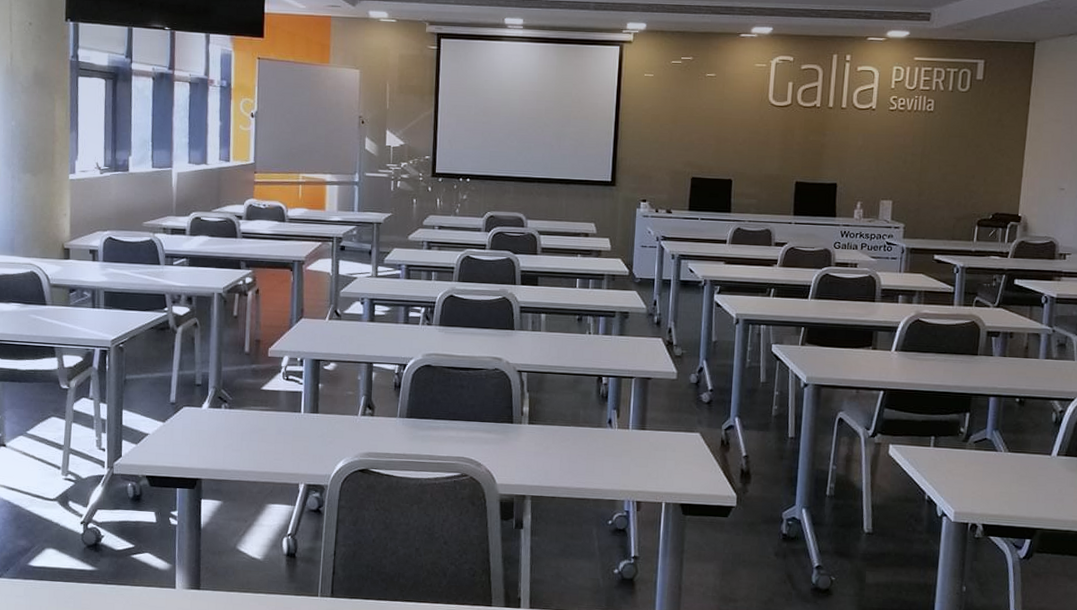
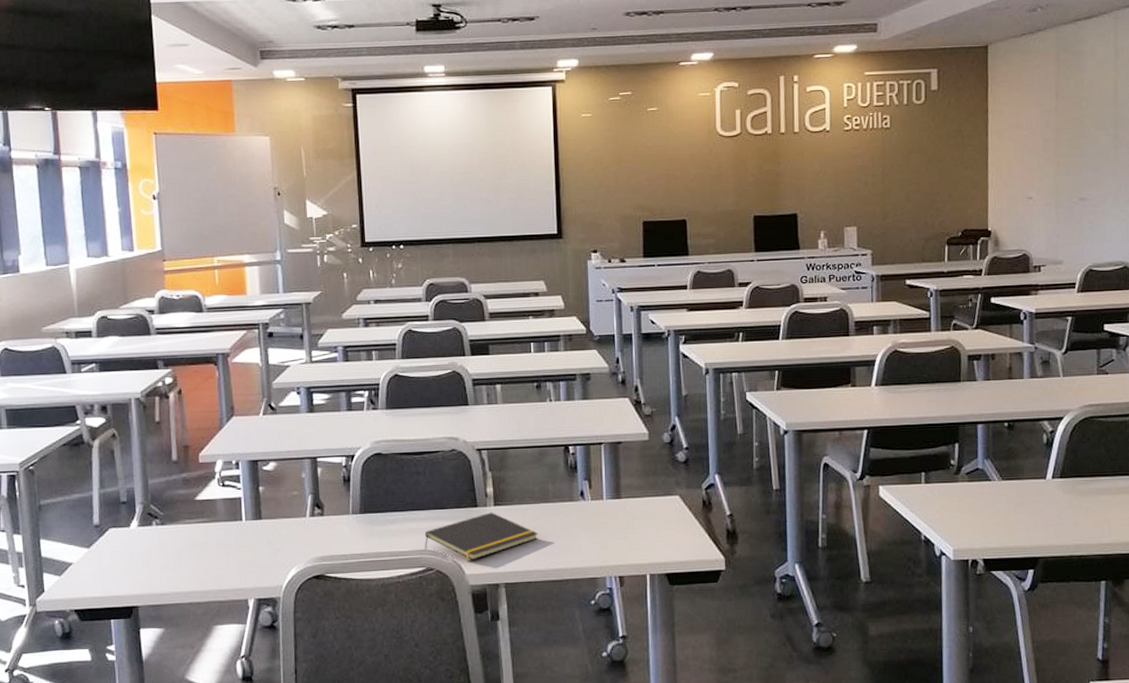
notepad: none [460,429,566,472] -> present [424,512,538,561]

